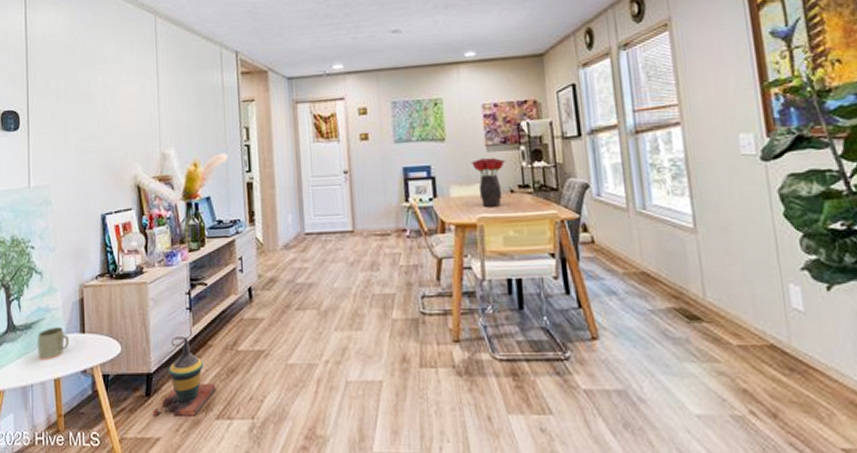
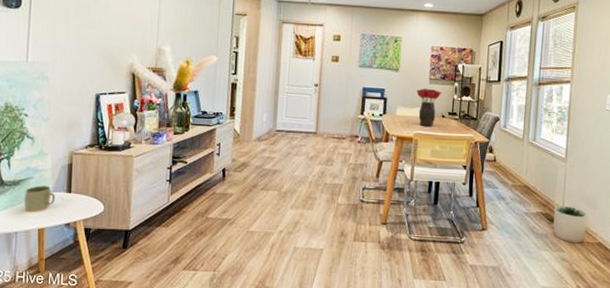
decorative basket: present [153,336,217,416] -> none [127,202,186,267]
planter: none [692,294,748,348] -> present [553,205,587,244]

